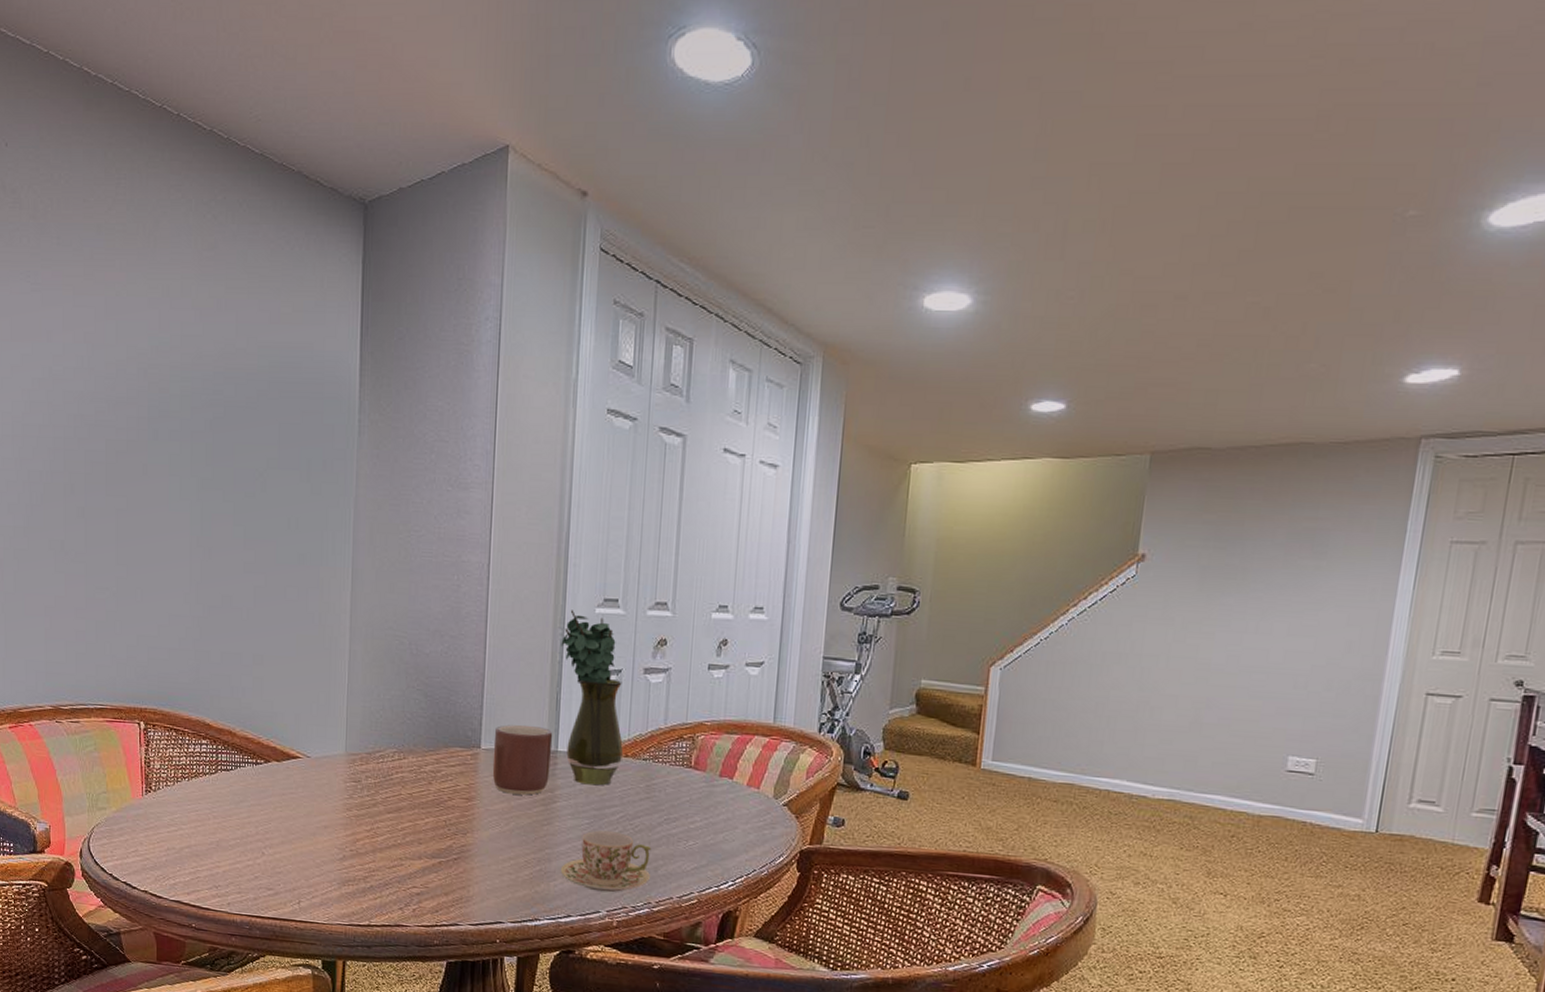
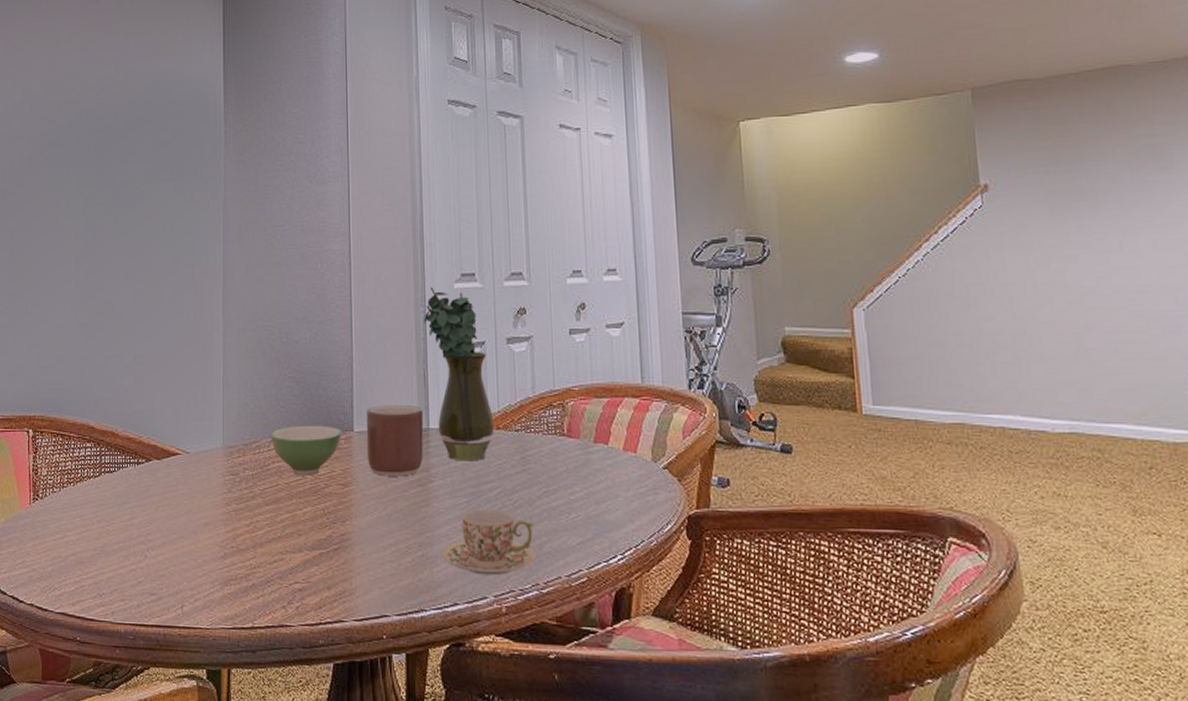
bowl: none [394,738,469,789] -> present [269,425,342,476]

